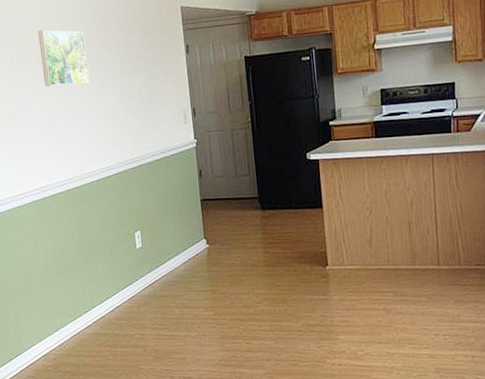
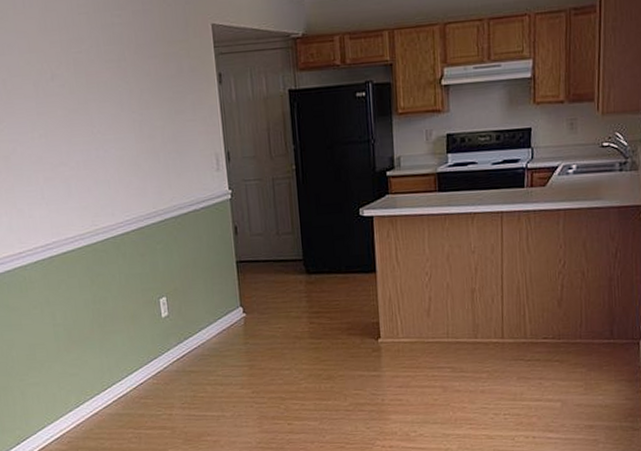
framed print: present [38,30,90,87] -> none [35,48,102,121]

